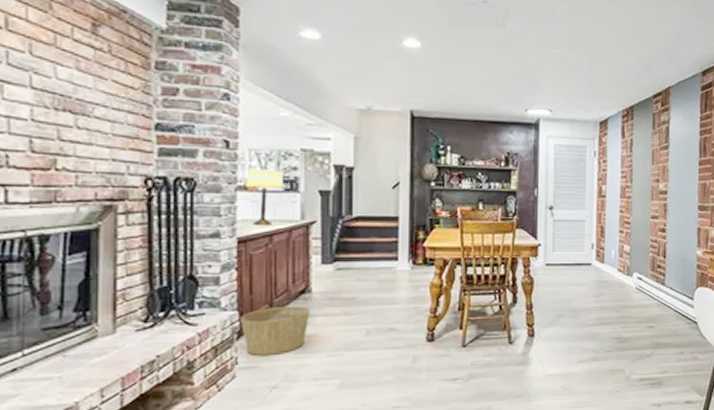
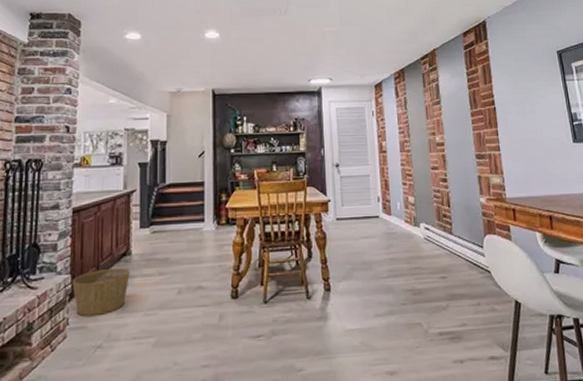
table lamp: present [245,169,283,225] -> none [80,148,110,196]

